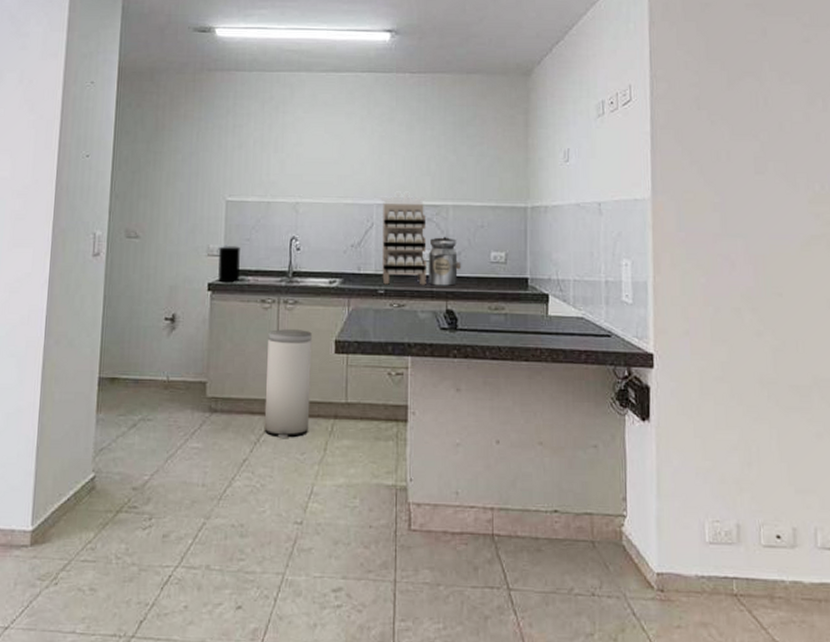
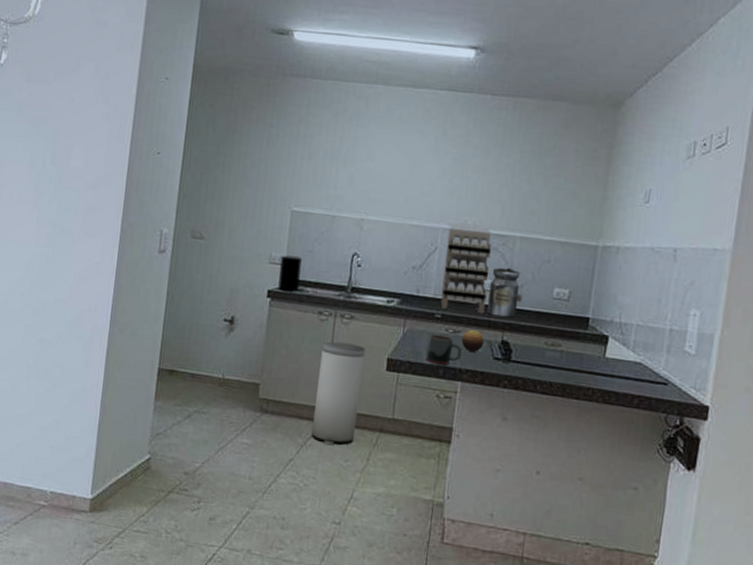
mug: none [373,311,408,341] -> present [426,334,462,365]
fruit: none [406,301,429,325] -> present [461,329,484,353]

